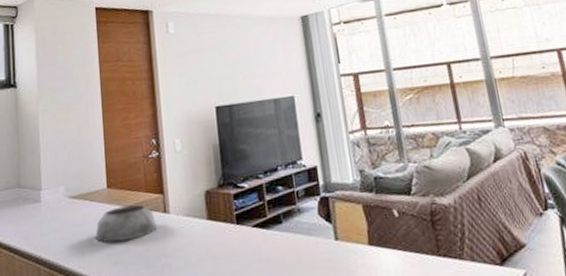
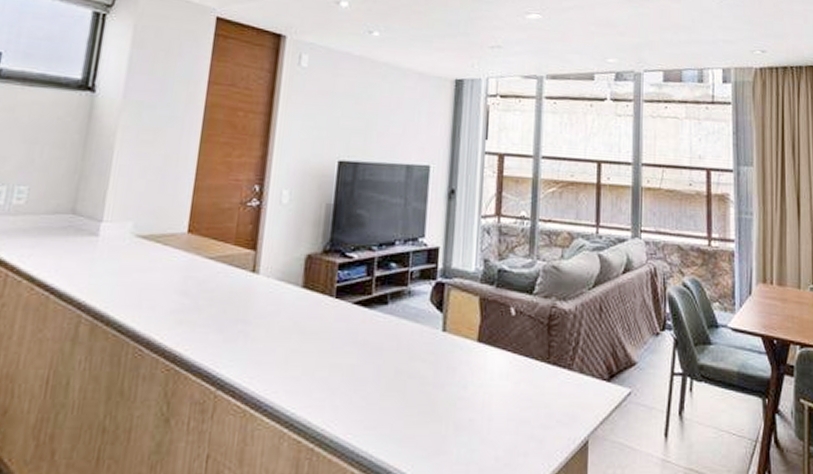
plant pot: present [95,204,158,243] -> none [160,257,241,298]

